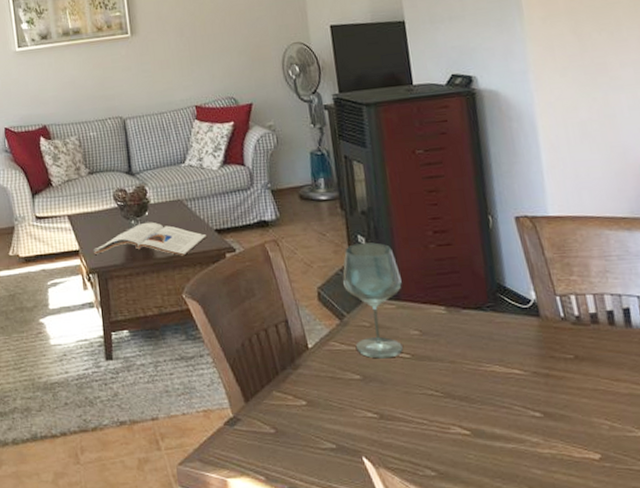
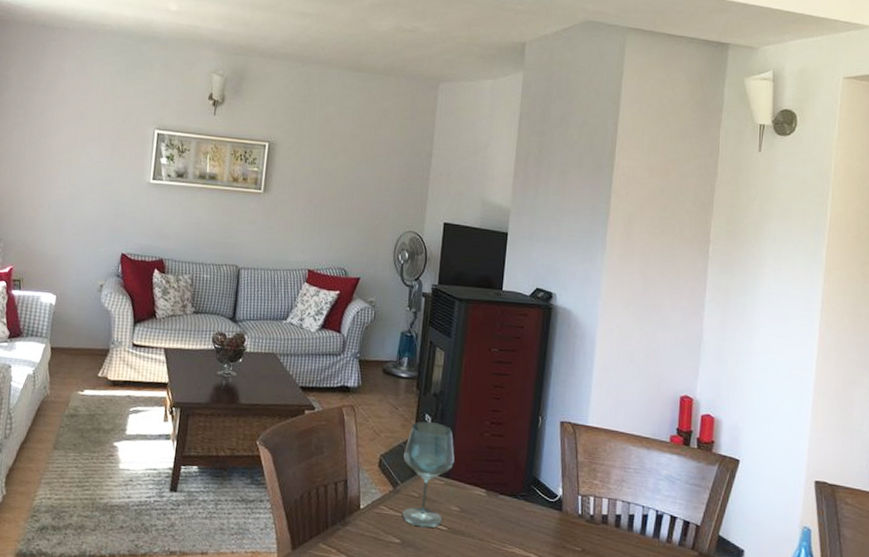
magazine: present [93,221,206,256] -> none [181,368,291,406]

